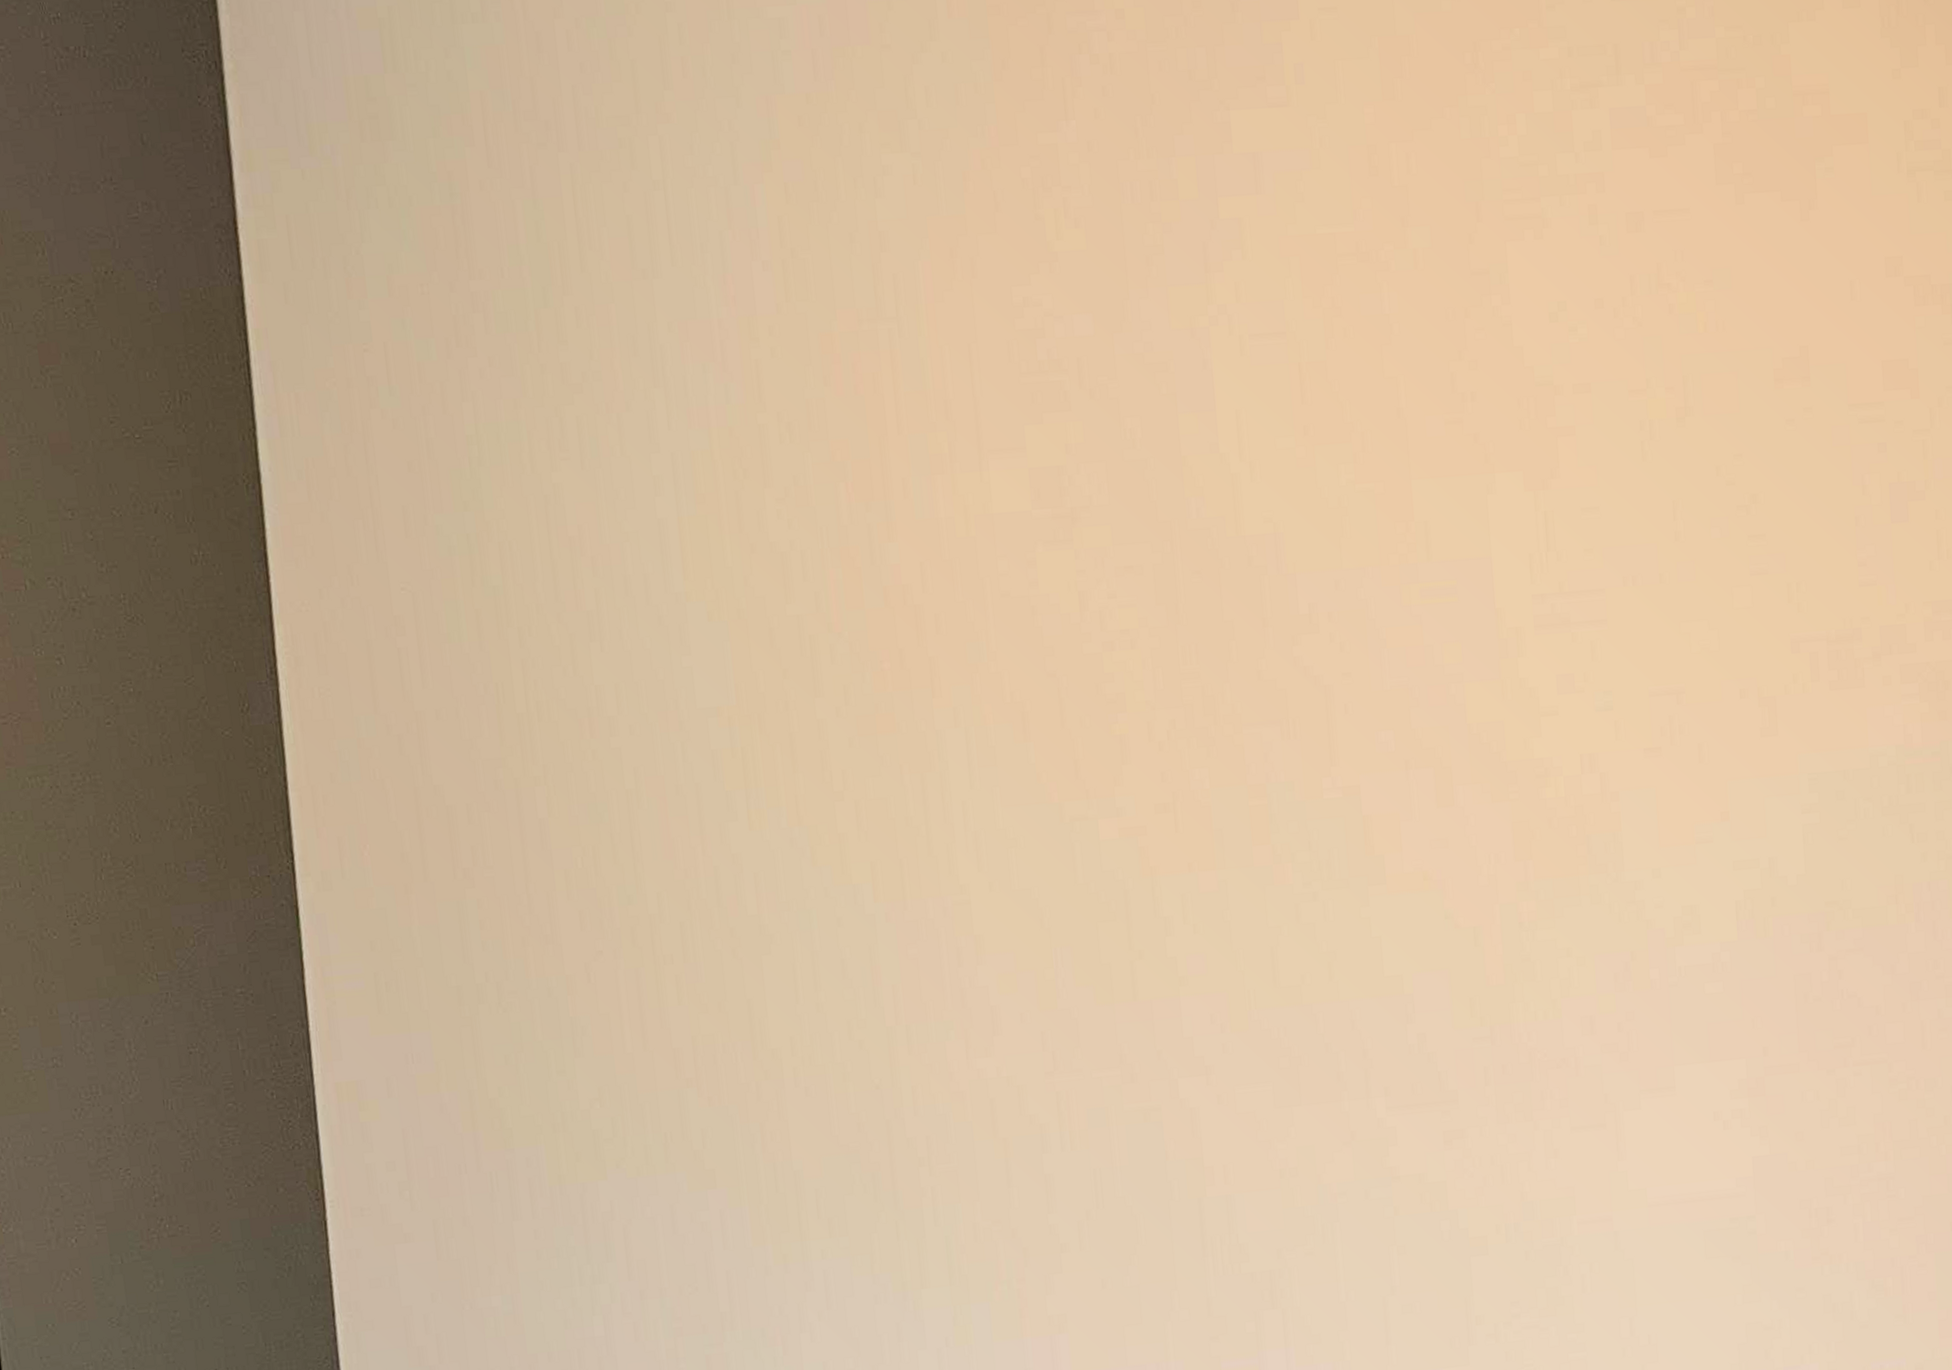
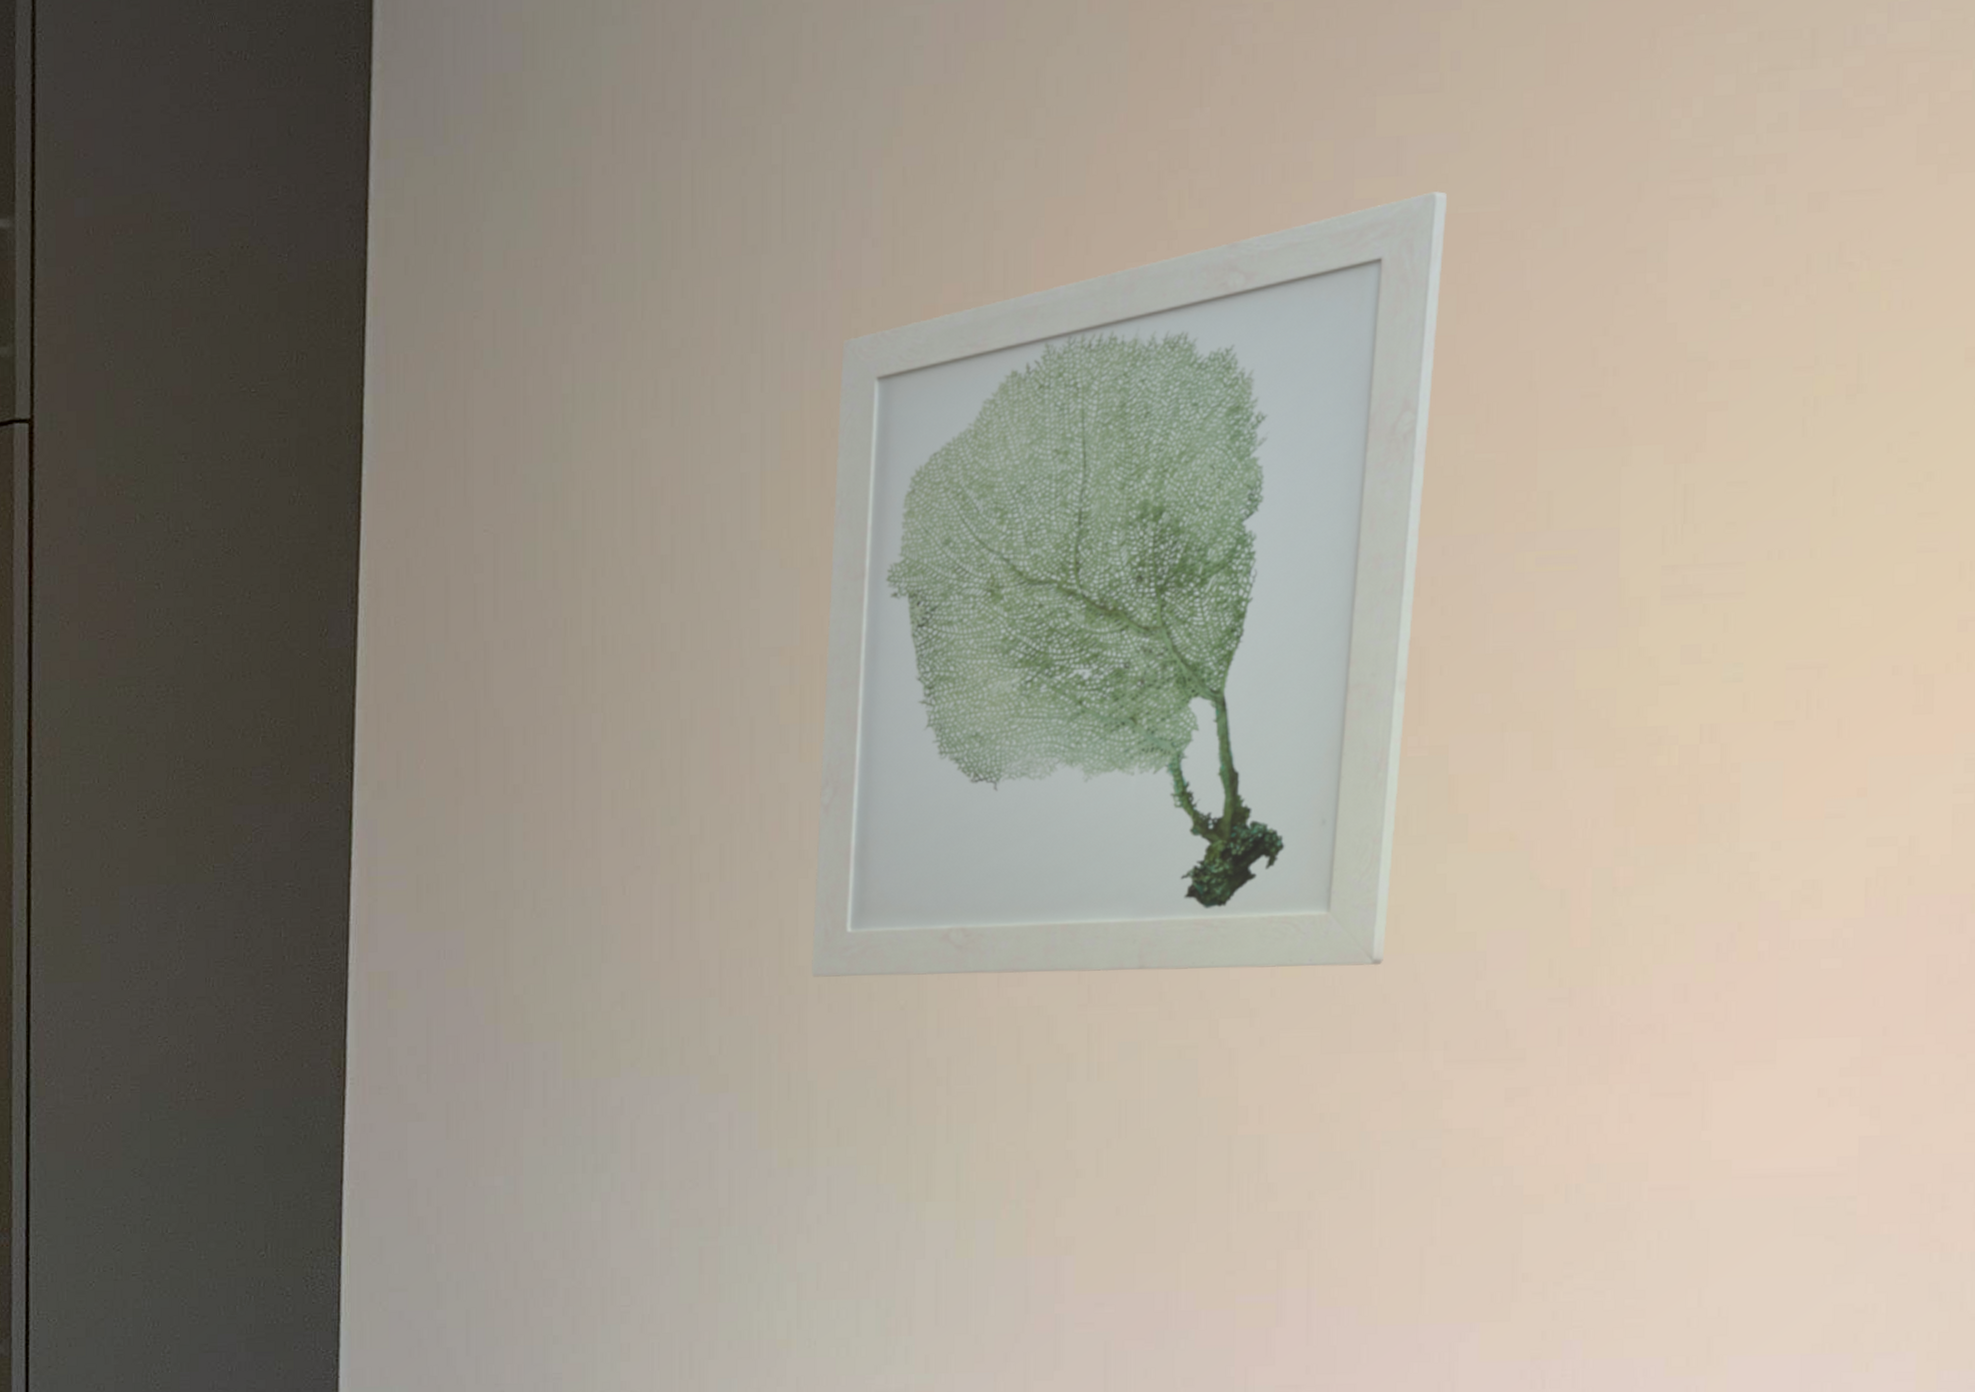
wall art: none [744,210,1323,1060] -> present [810,190,1448,977]

